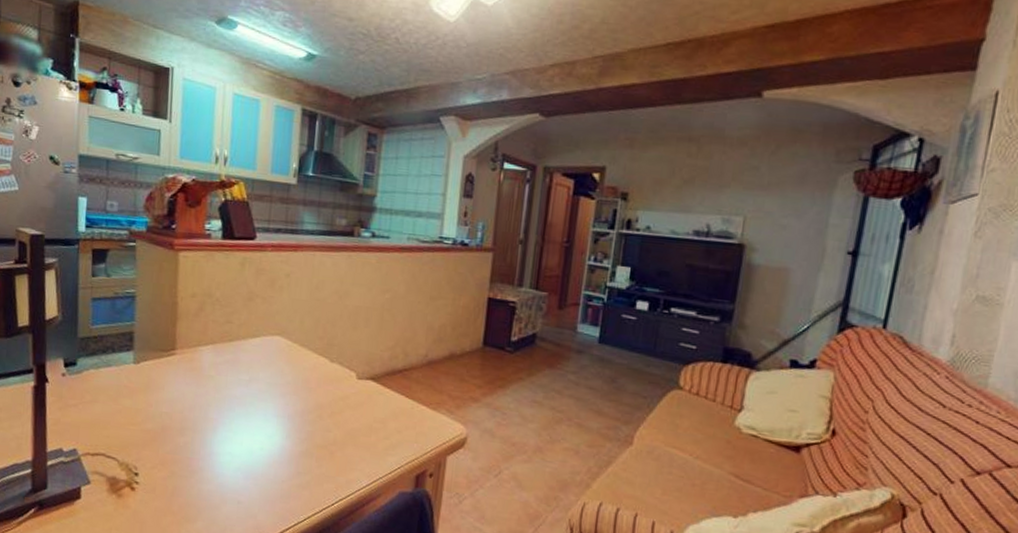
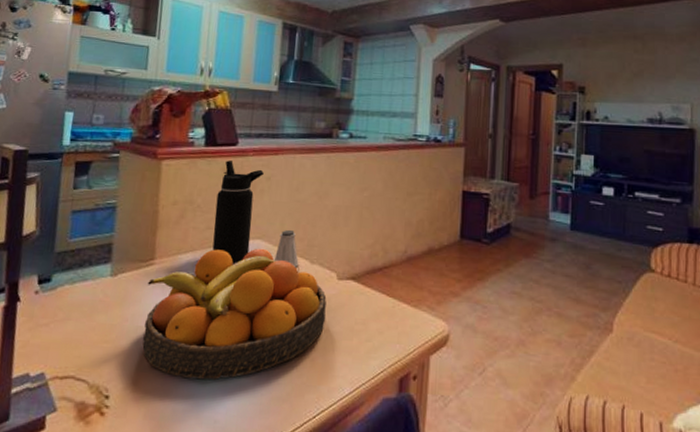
fruit bowl: none [167,343,346,465] -> present [142,248,327,380]
water bottle: none [232,255,283,357] -> present [212,160,264,263]
saltshaker: none [293,327,318,365] -> present [274,229,299,267]

